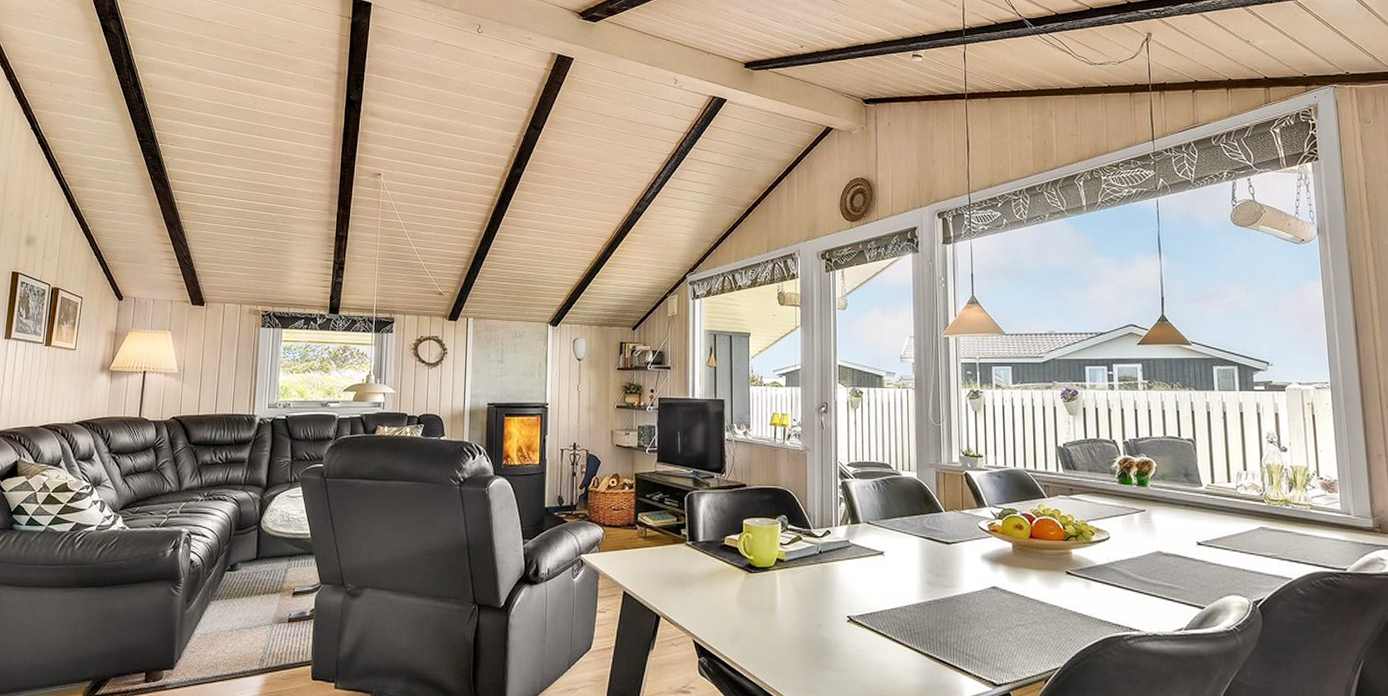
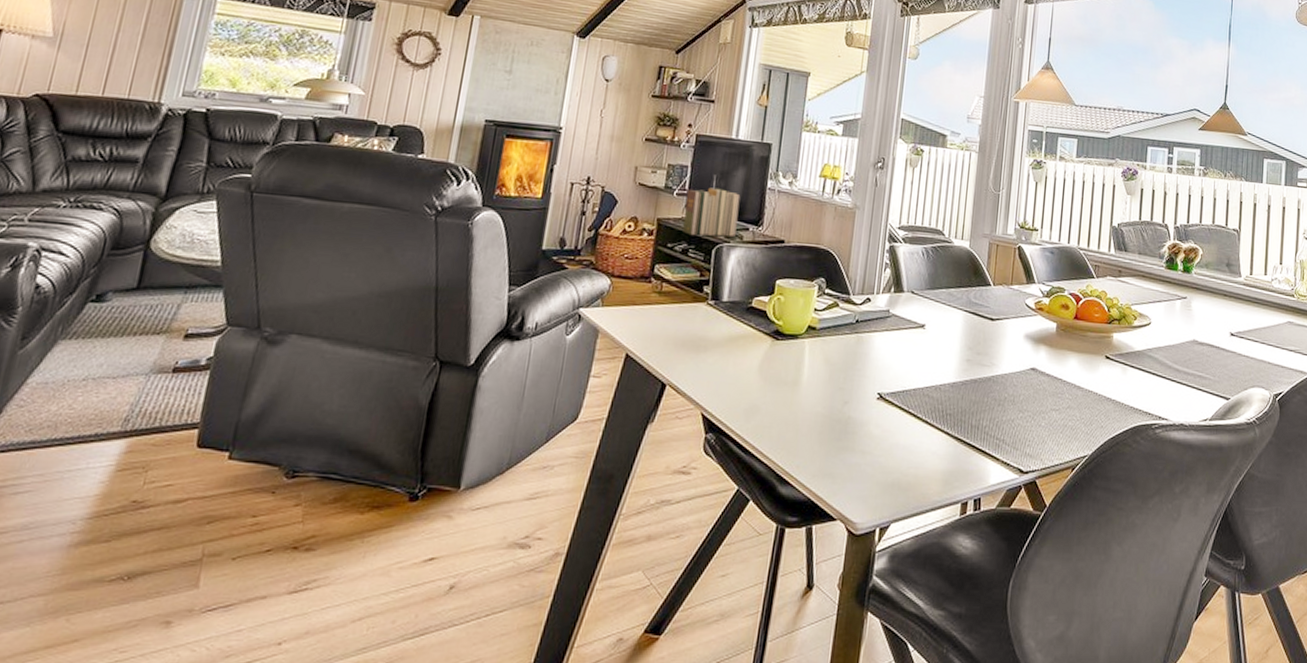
books: none [656,443,703,486] -> present [683,187,741,237]

